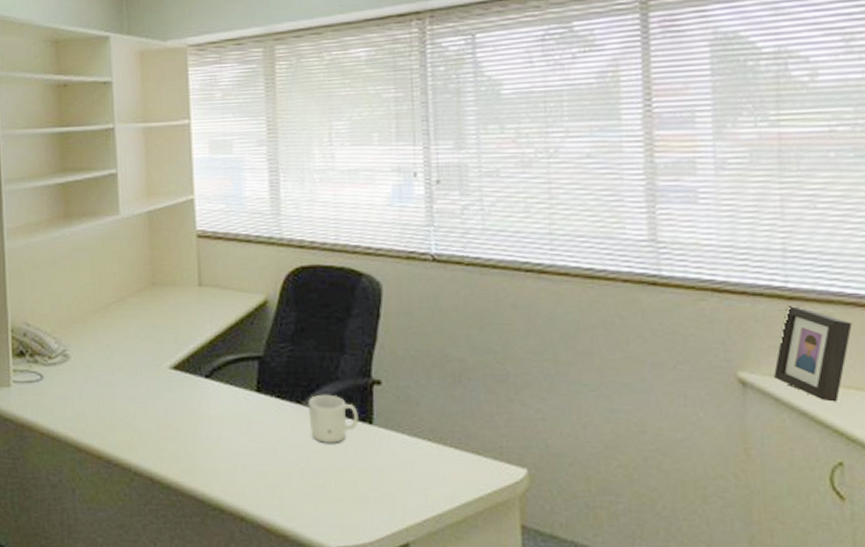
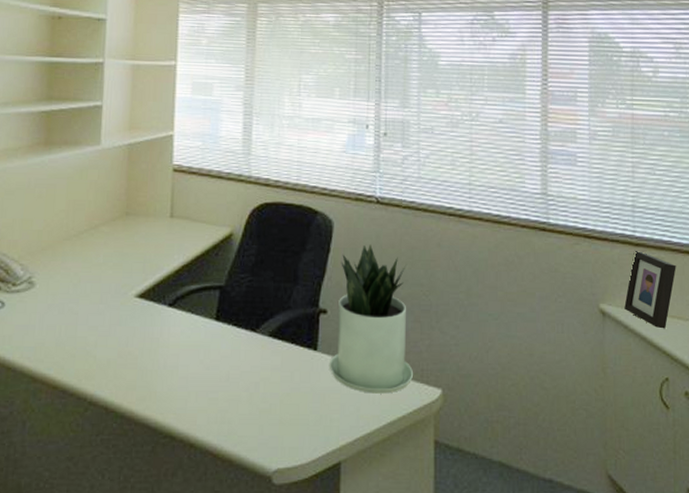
mug: present [308,394,359,443] -> none [261,322,305,369]
planter: none [387,308,491,472] -> present [328,244,414,394]

